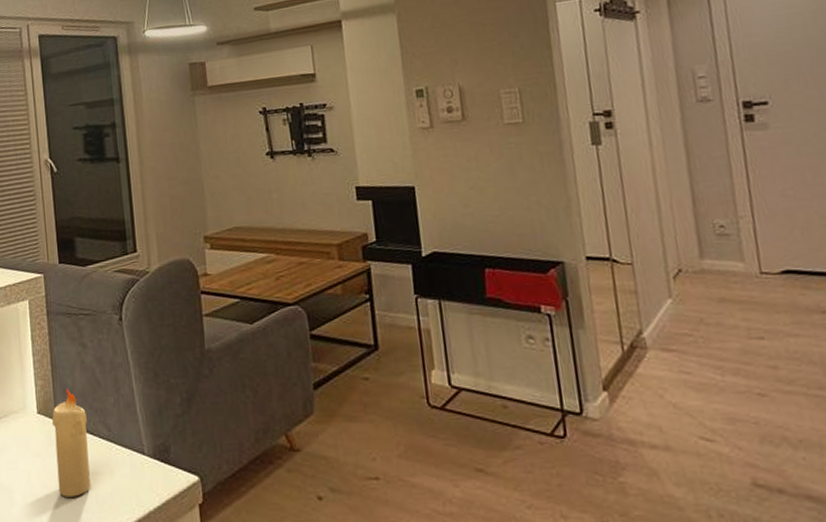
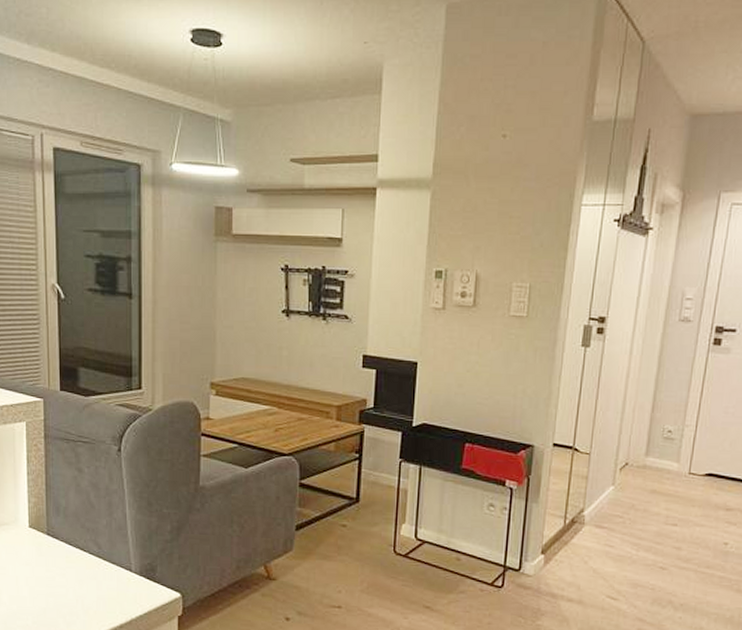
candle: present [51,389,91,497] -> none [43,508,78,602]

